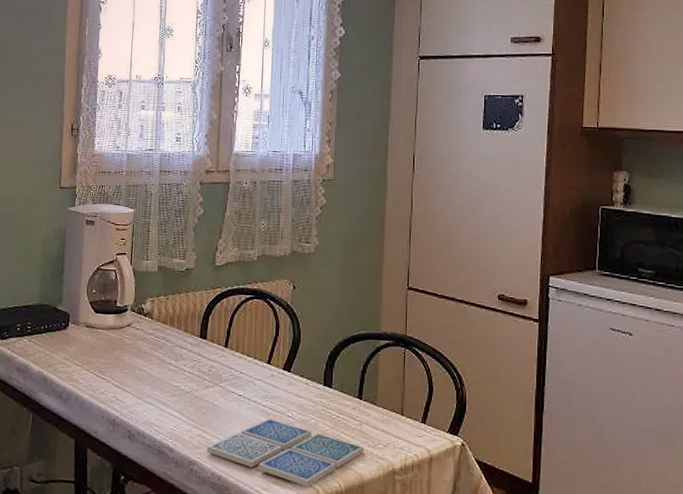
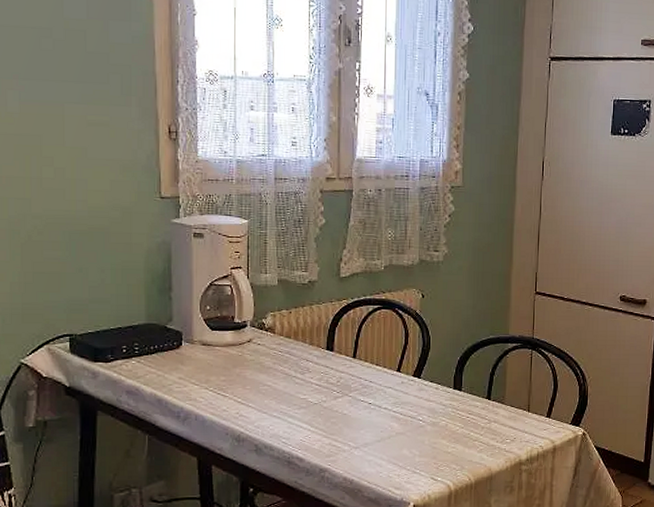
drink coaster: present [207,418,364,487] -> none [338,423,493,483]

